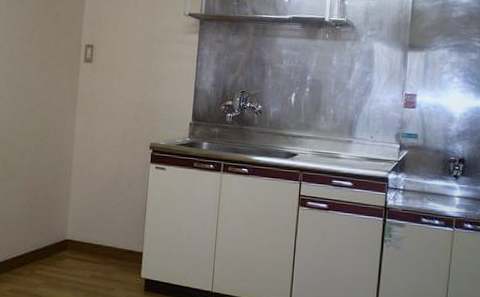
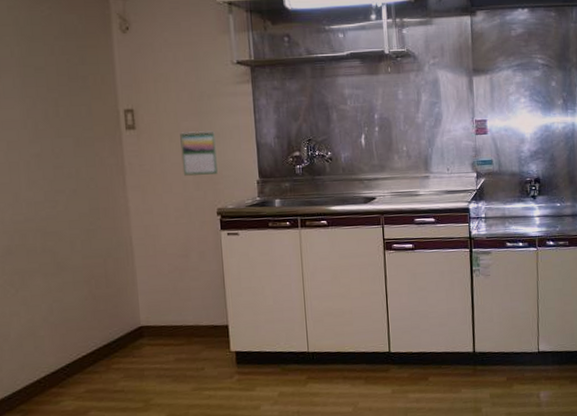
calendar: none [126,70,159,112] -> present [180,130,218,176]

